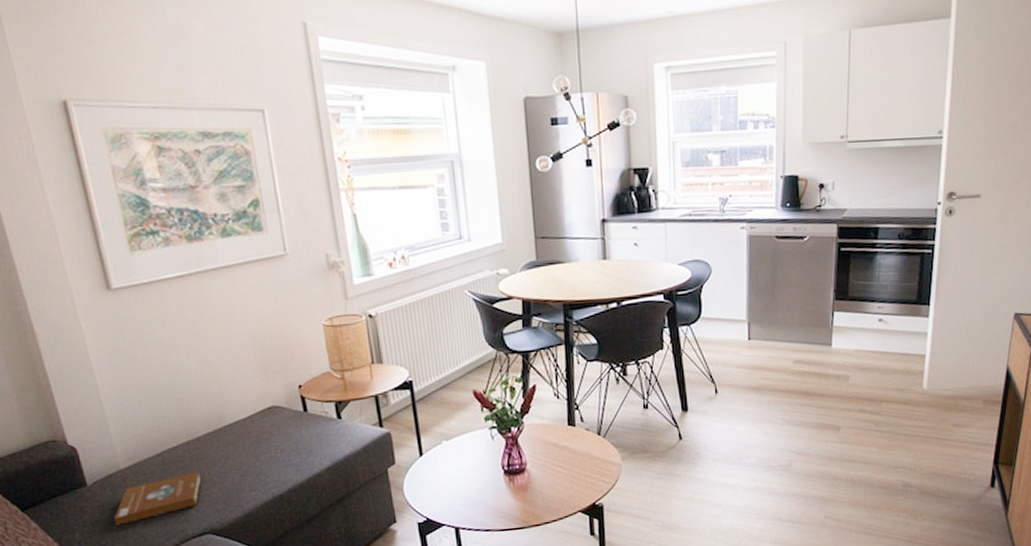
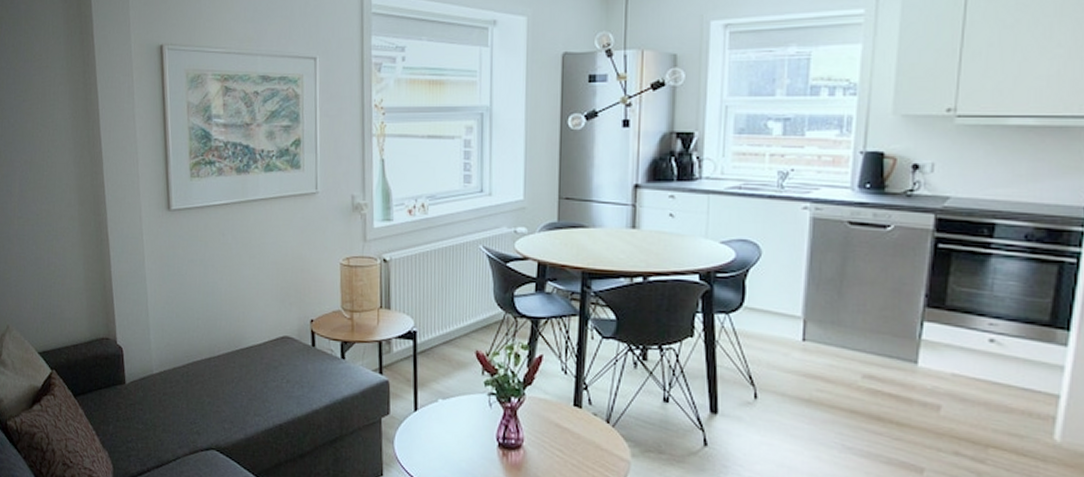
book: present [113,471,201,526] -> none [141,387,215,426]

